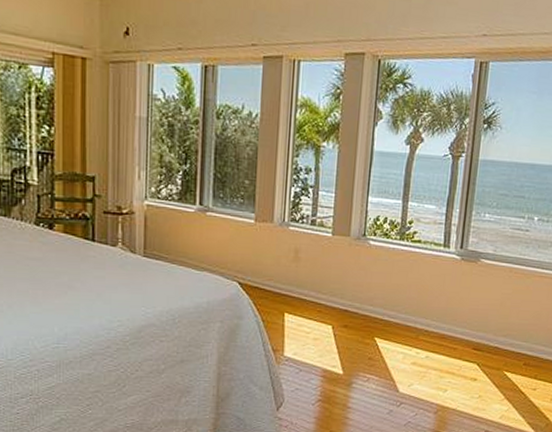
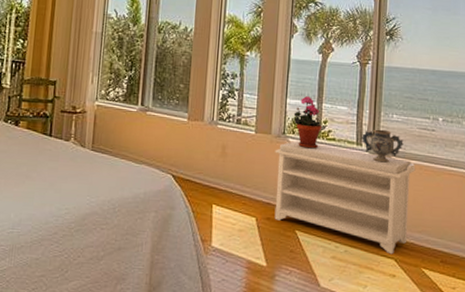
bench: none [352,242,506,359] -> present [274,140,416,255]
potted plant: none [375,193,406,252] -> present [293,96,322,149]
decorative urn: none [448,229,495,266] -> present [361,129,404,163]

